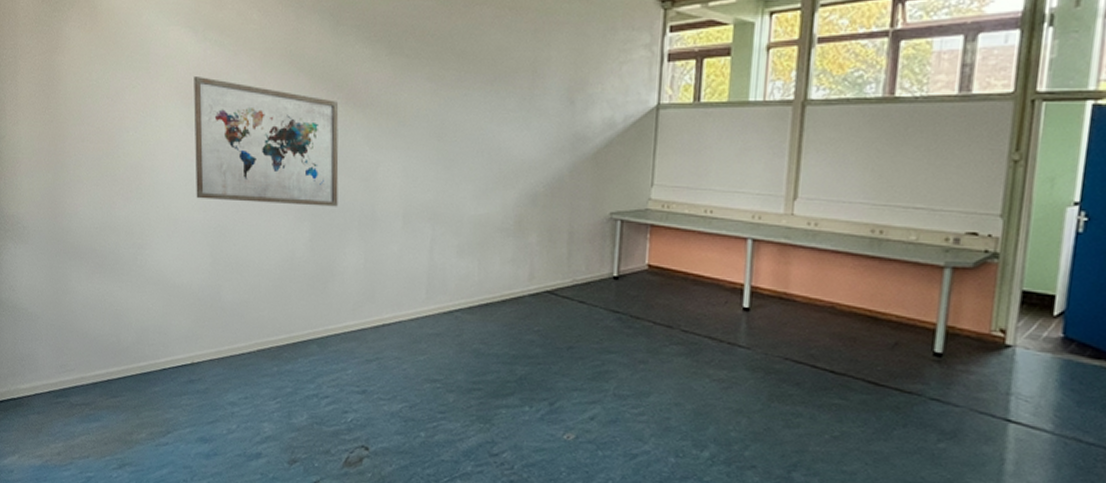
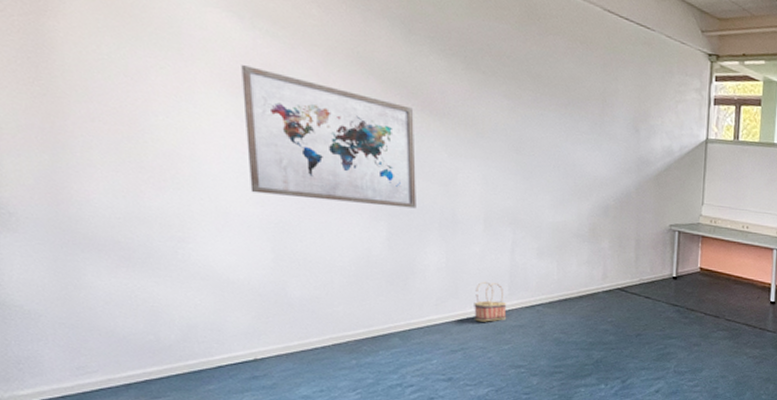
basket: none [390,283,424,329] -> present [474,281,507,322]

